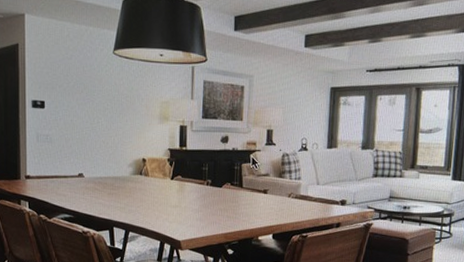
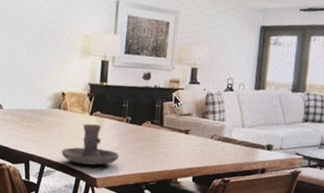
candle holder: none [145,188,202,228] -> present [61,124,120,166]

